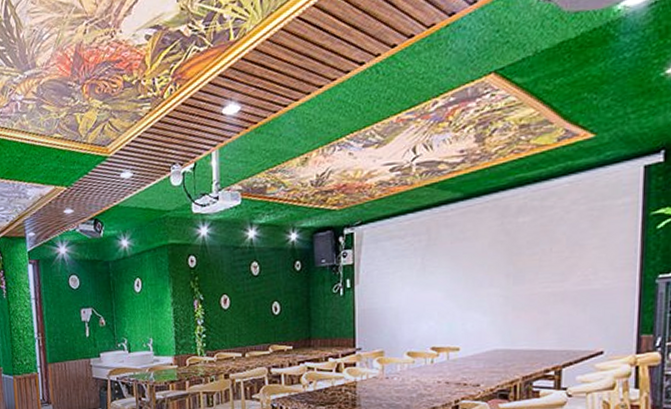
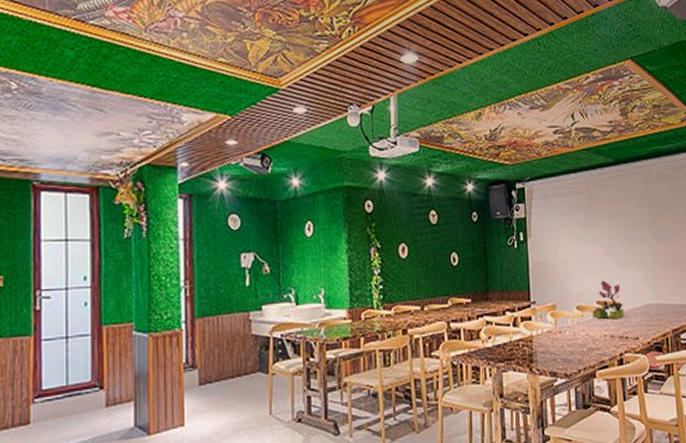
flower arrangement: none [425,326,464,366] -> present [592,280,625,320]

